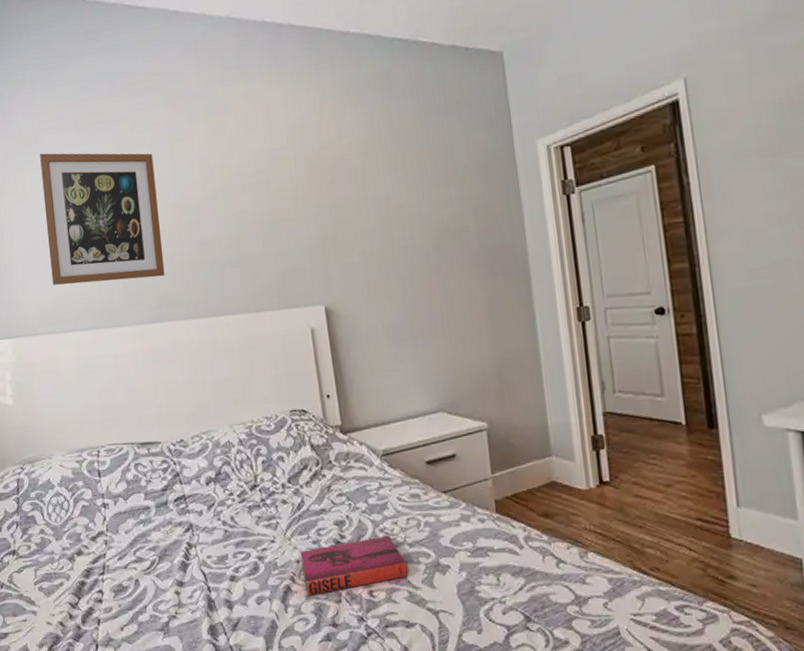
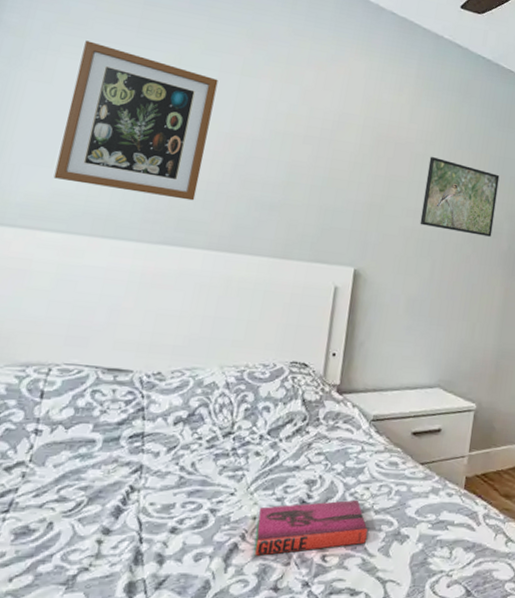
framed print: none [369,166,458,245] -> present [420,157,500,237]

